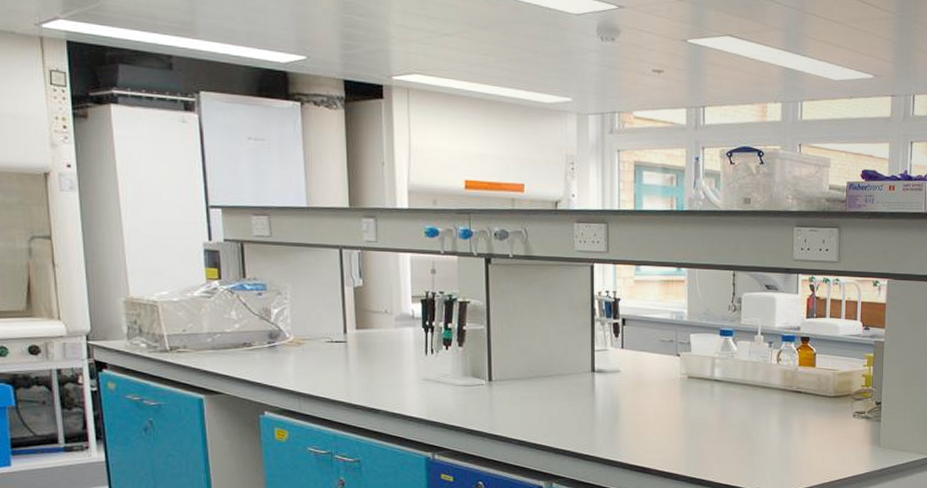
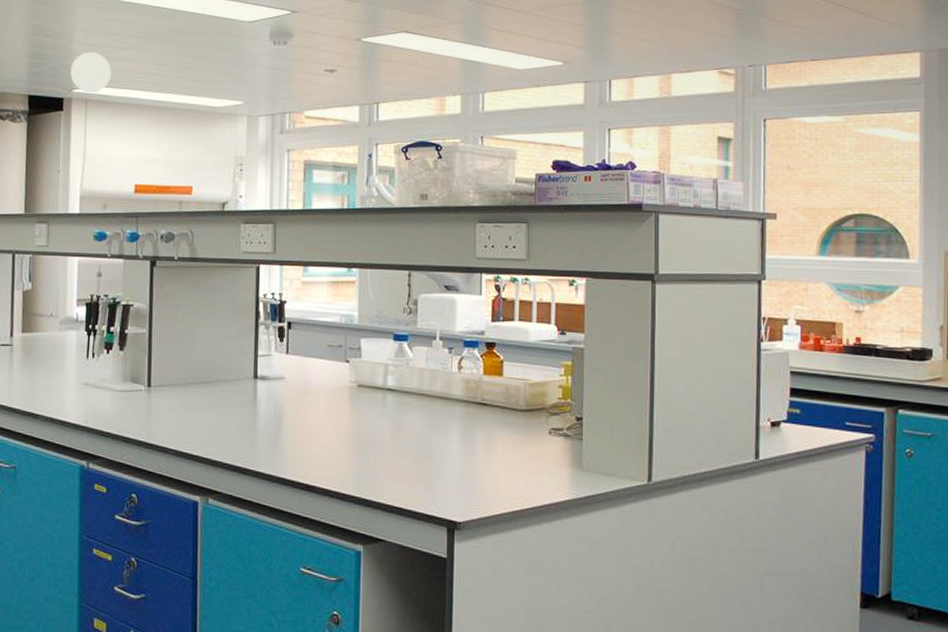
ceiling vent: none [389,35,433,82] -> present [70,51,111,93]

